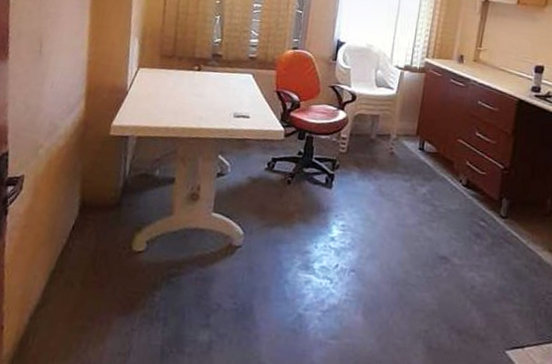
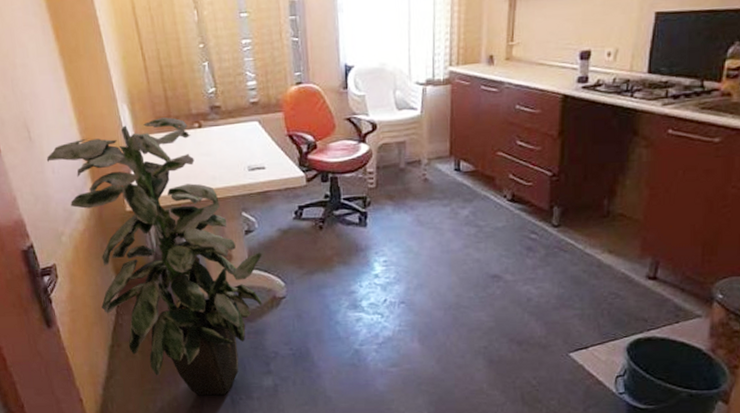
indoor plant: none [49,55,229,344] -> present [46,117,263,396]

